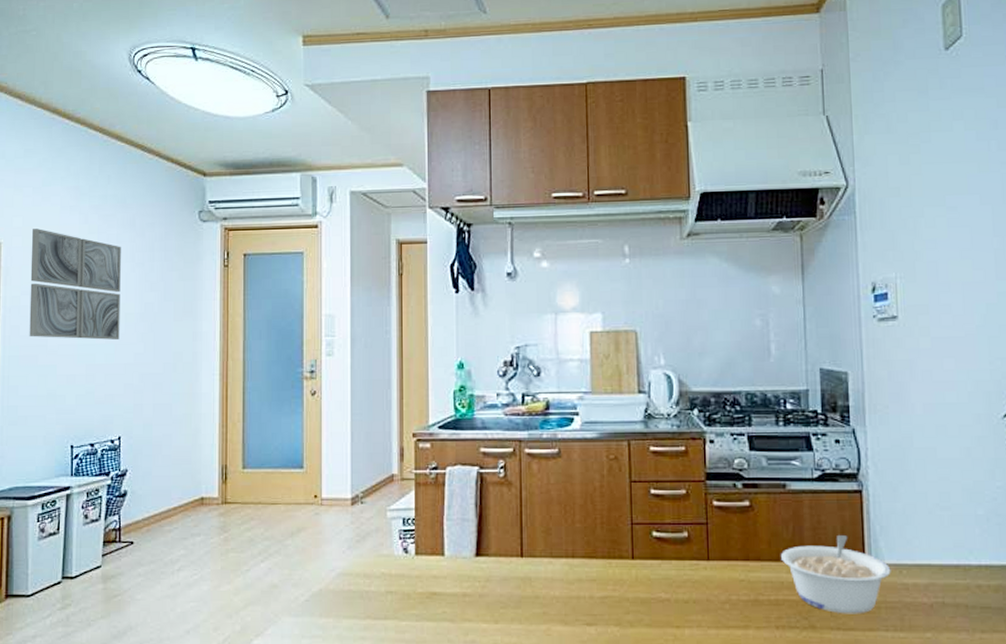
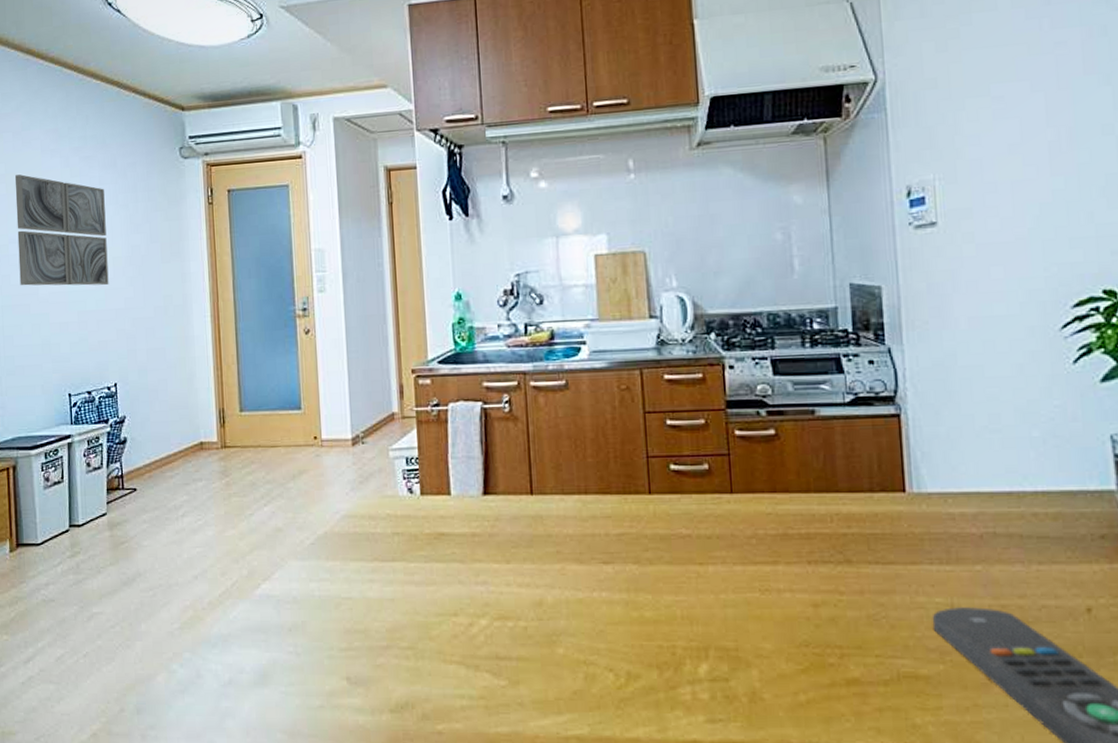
legume: present [780,535,891,614] -> none [810,463,935,547]

